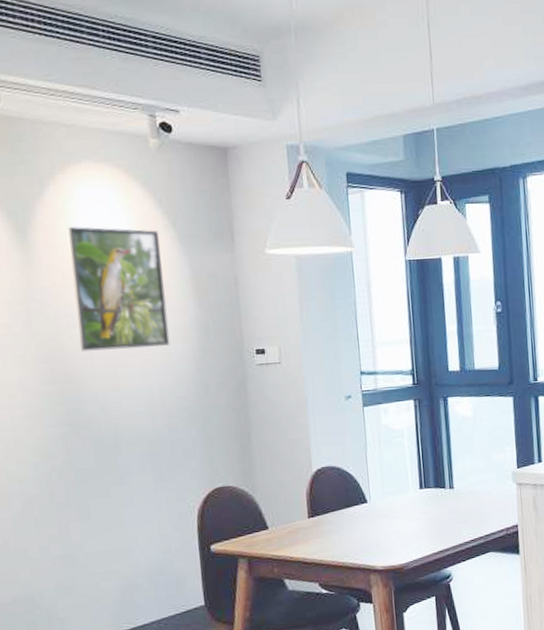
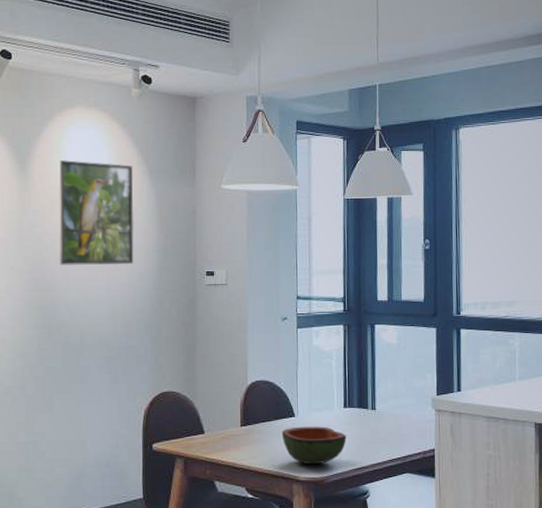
bowl: none [354,510,425,553] -> present [281,426,347,465]

